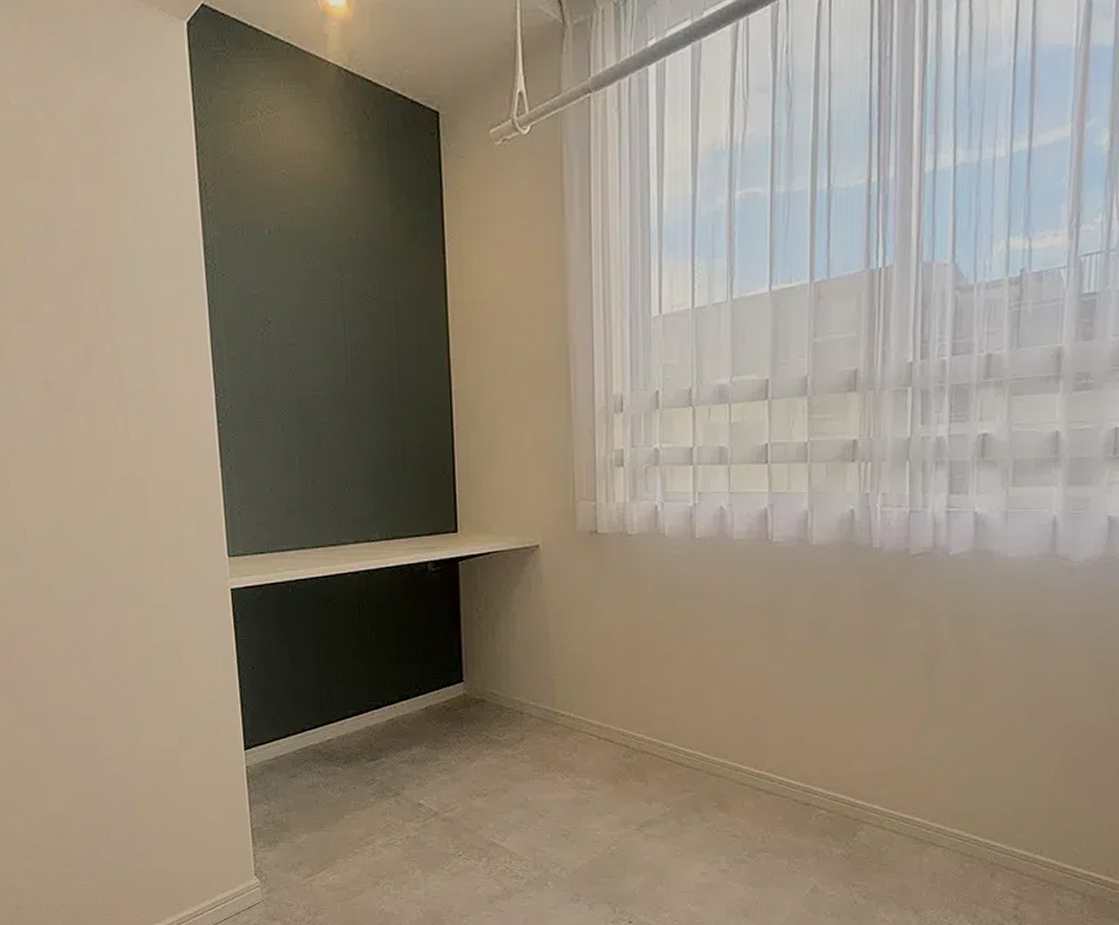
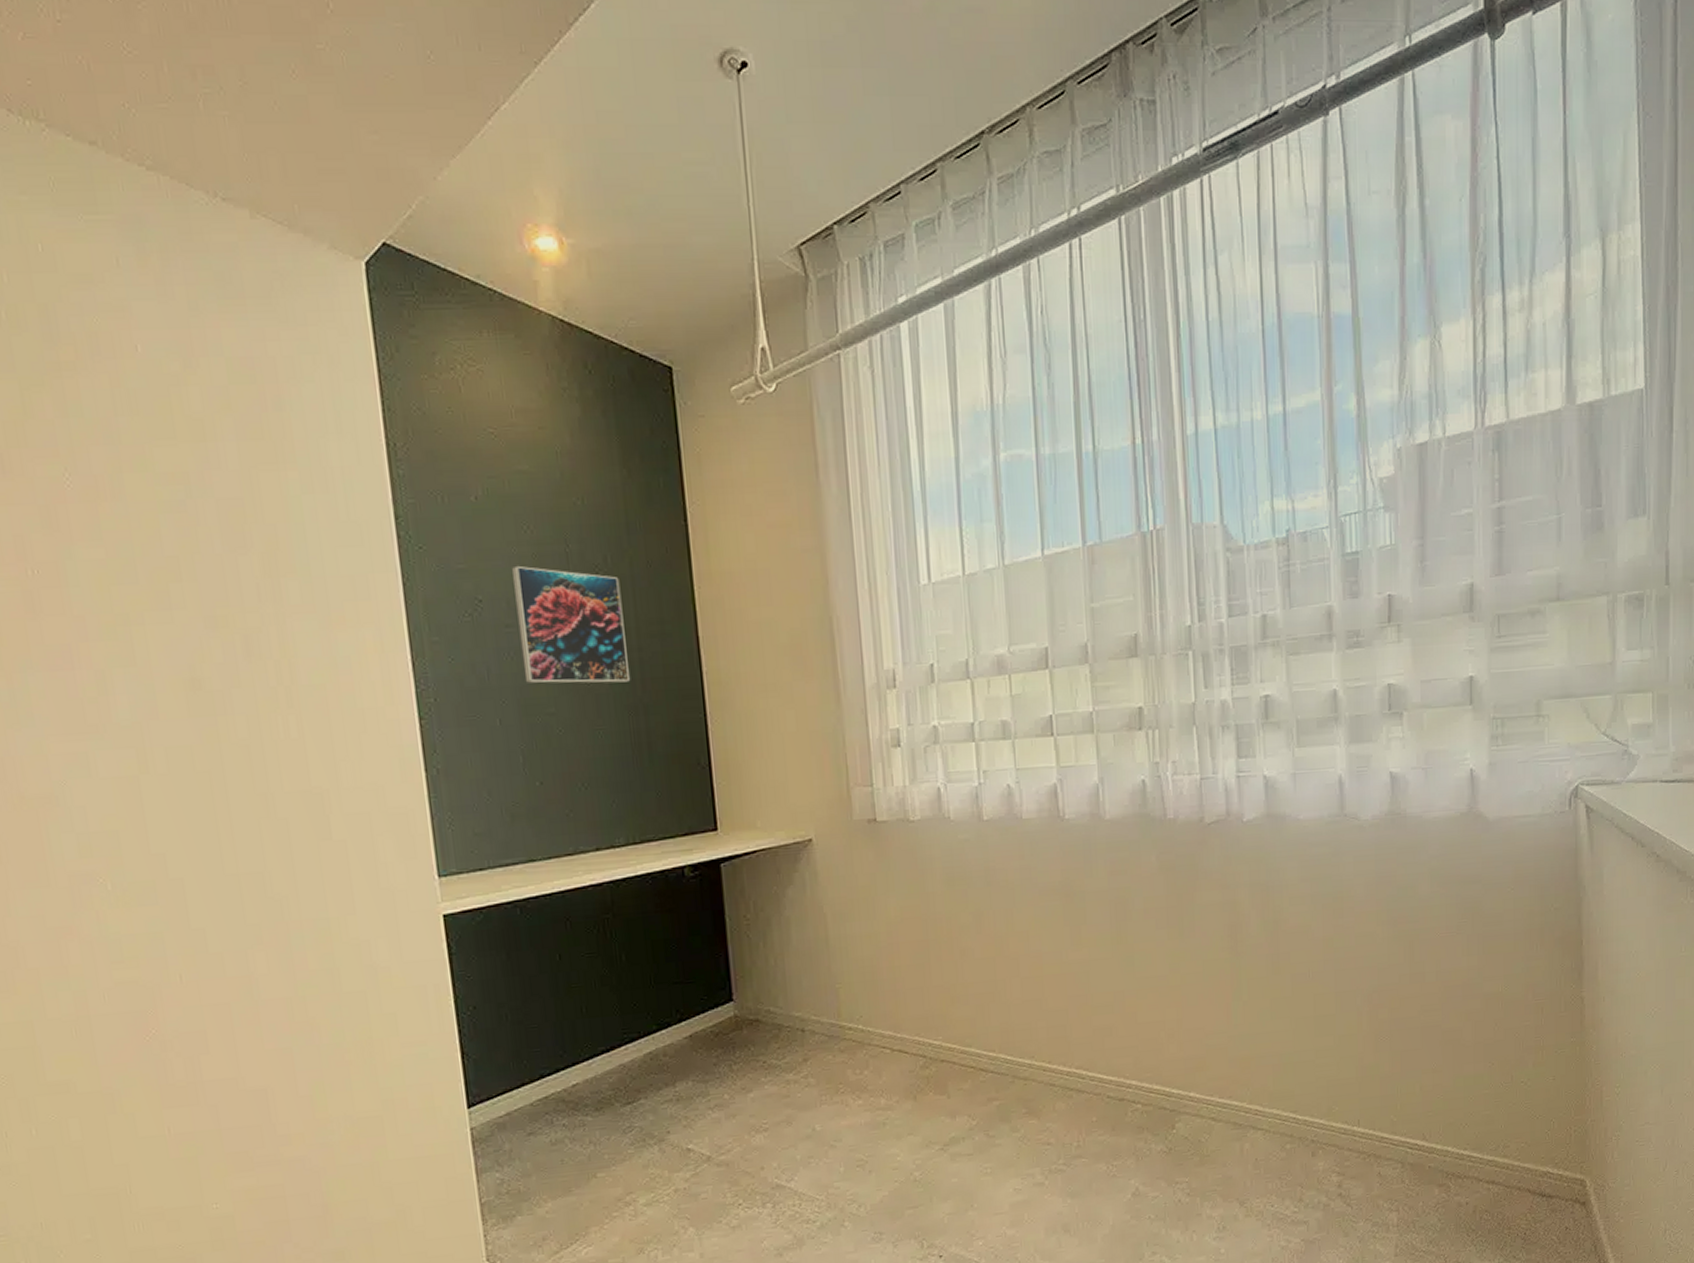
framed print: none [295,291,389,398] -> present [511,565,630,683]

